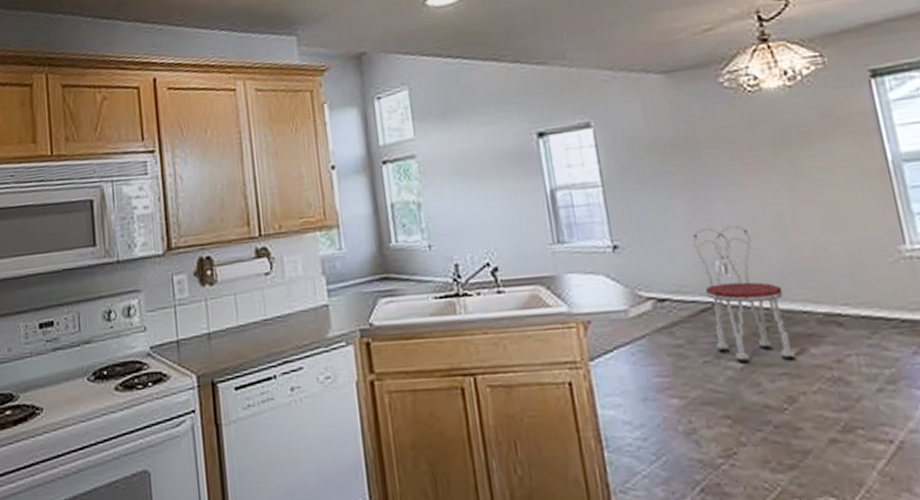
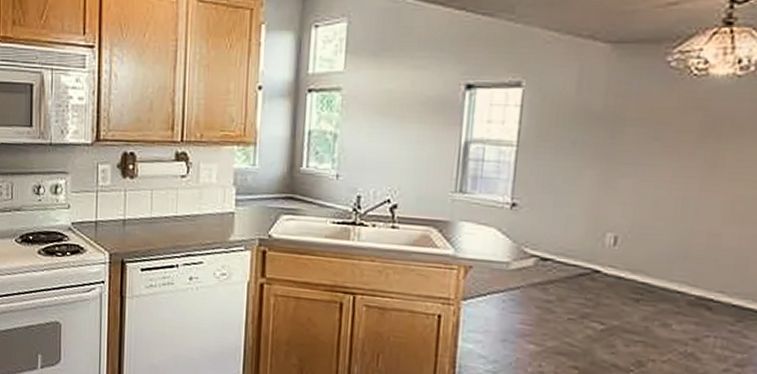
dining chair: present [692,224,796,364] -> none [583,200,664,332]

